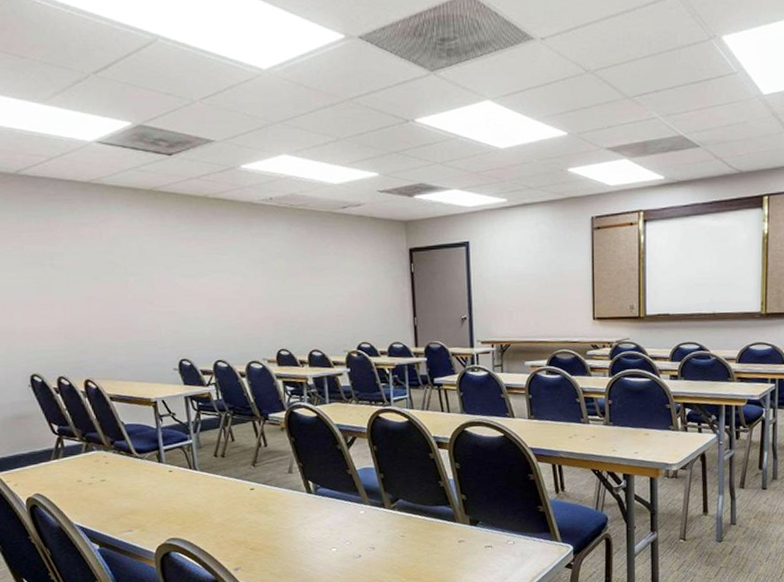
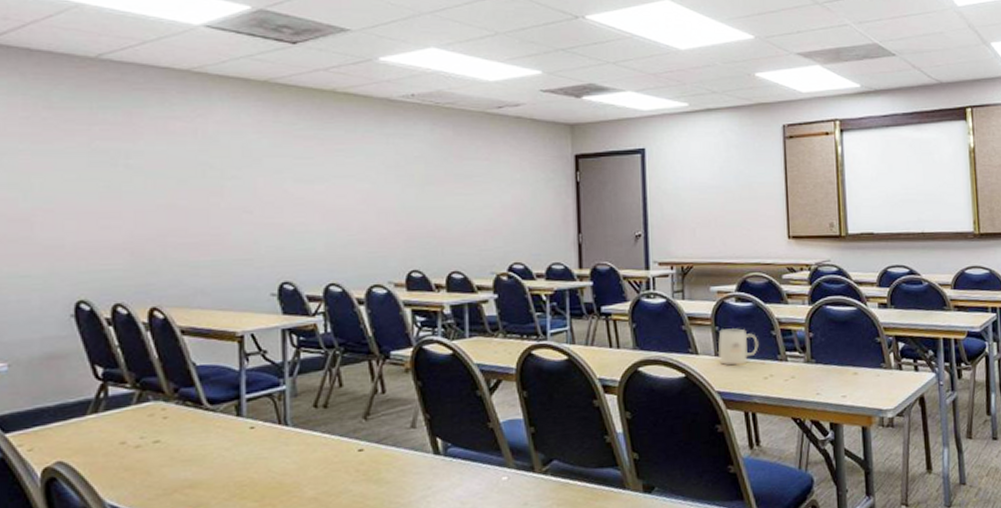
mug: none [530,396,565,427] -> present [717,328,759,366]

